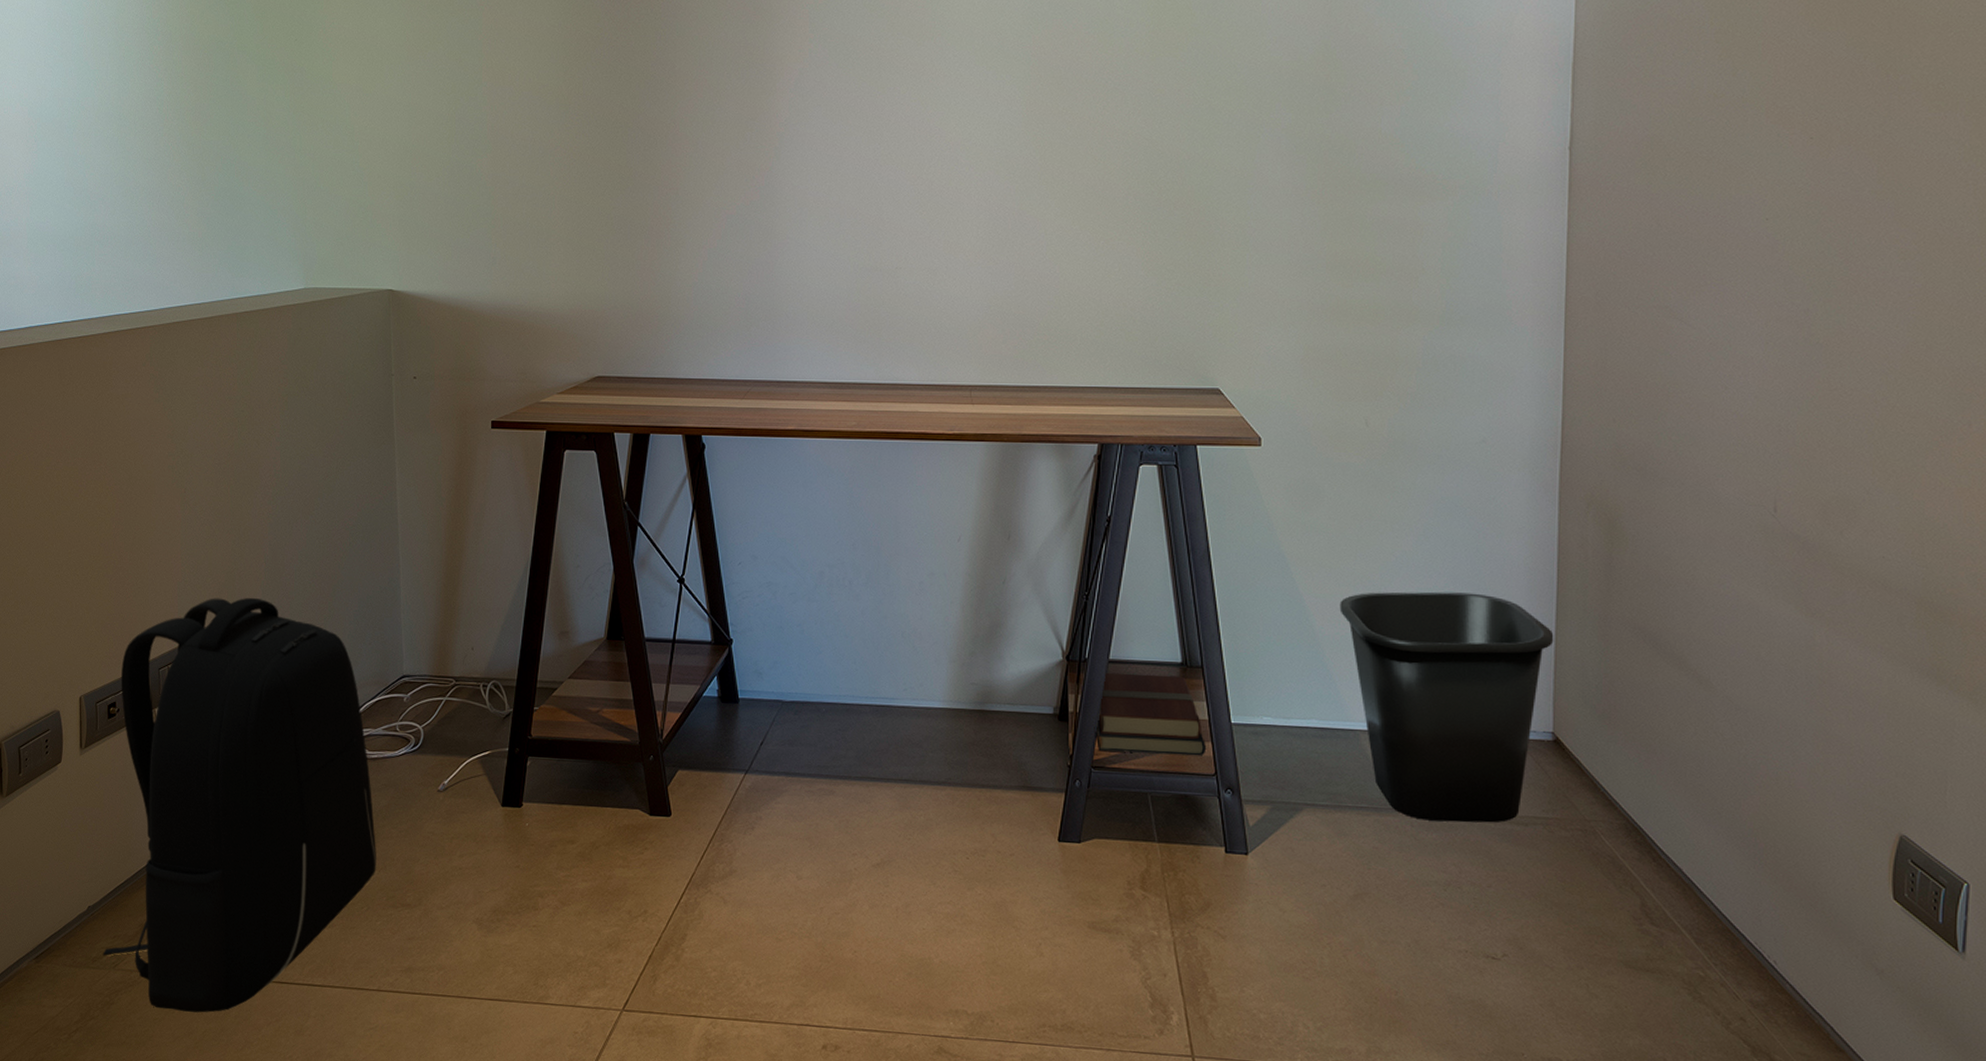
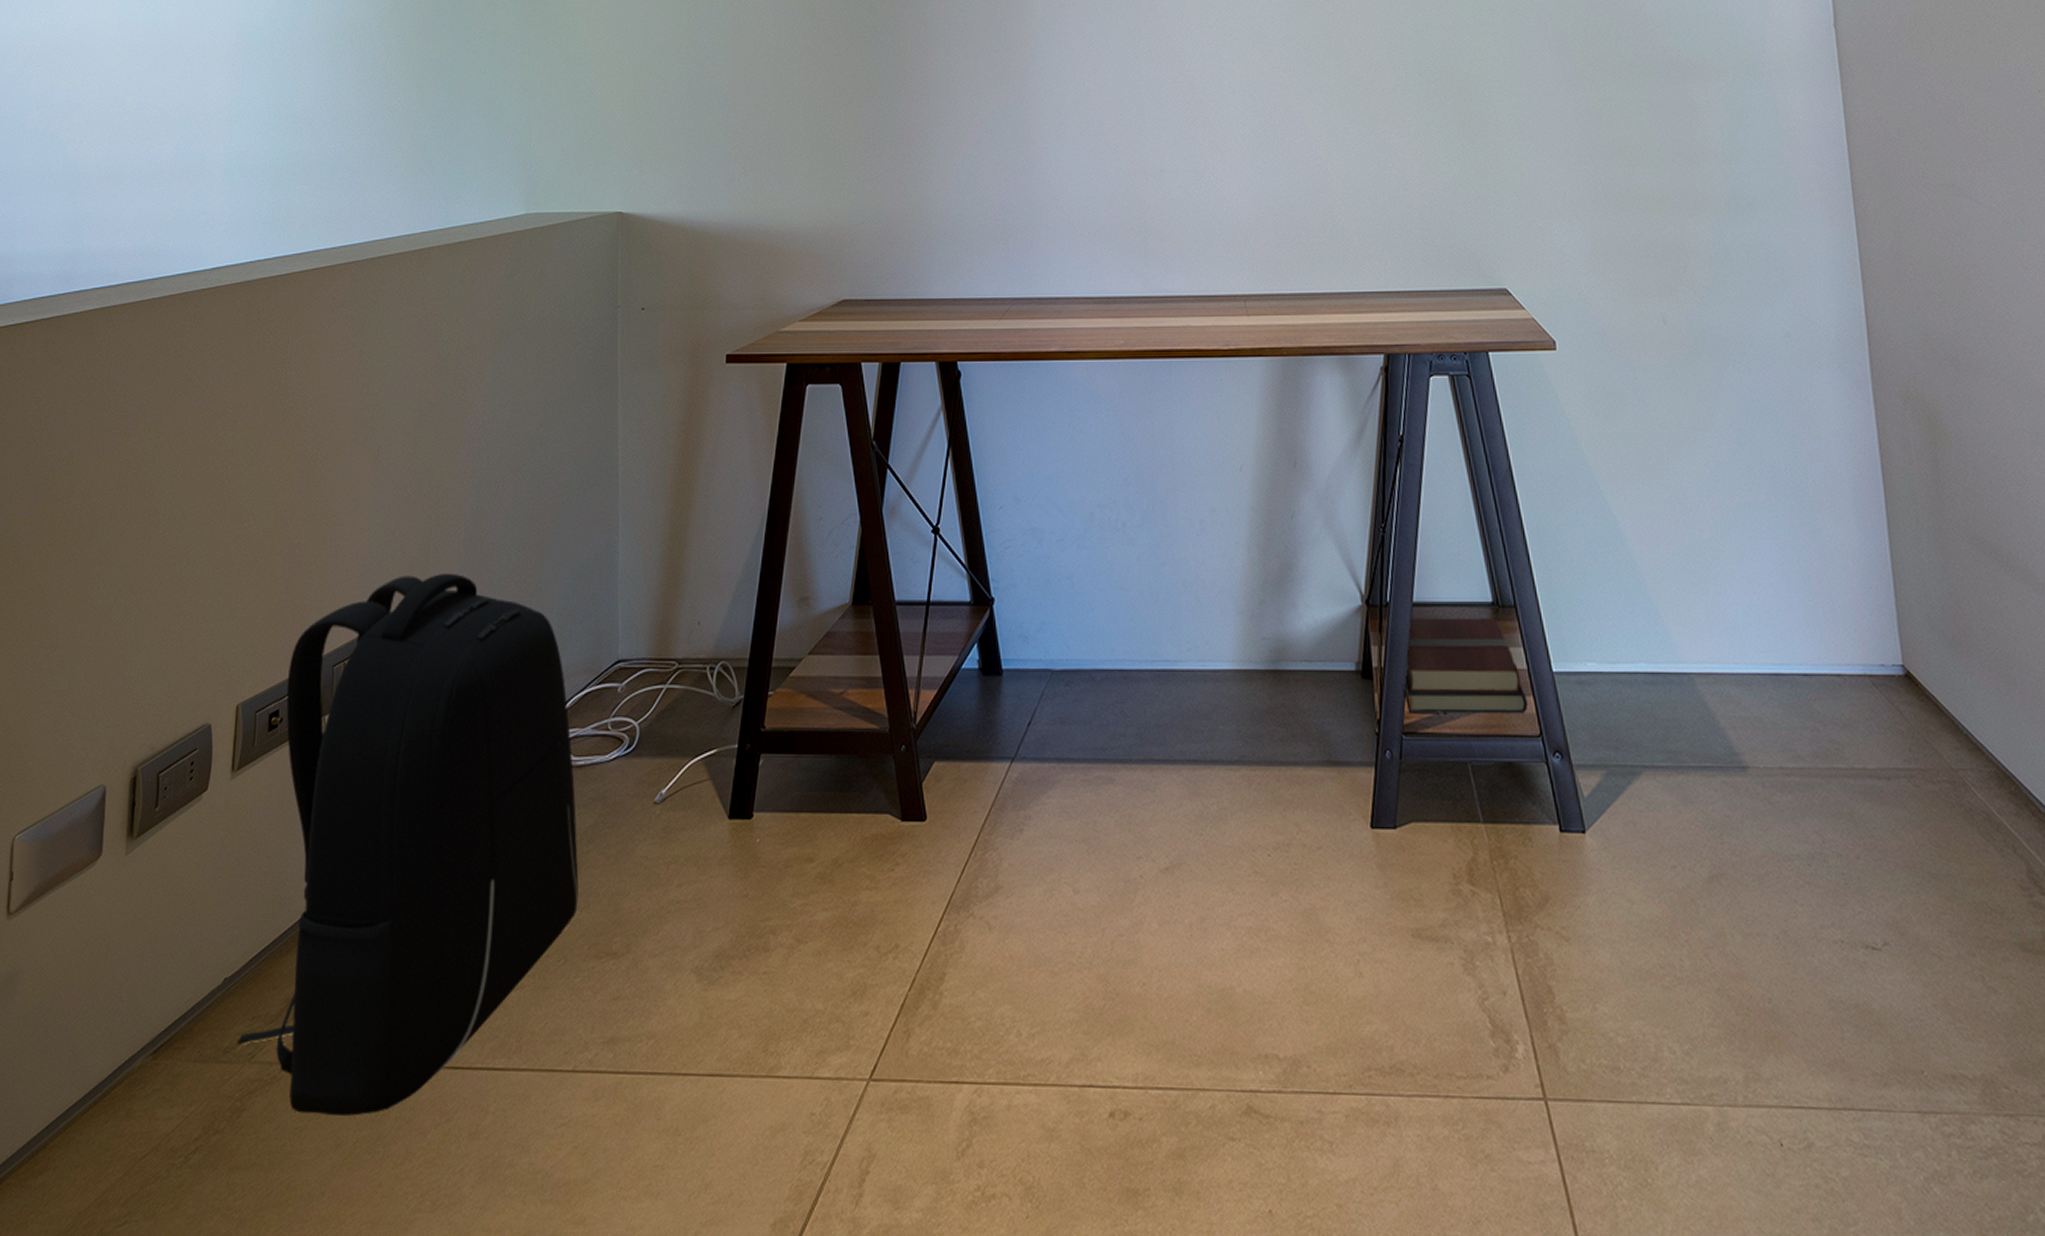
waste bin: present [1339,591,1554,823] -> none [1656,506,1890,780]

